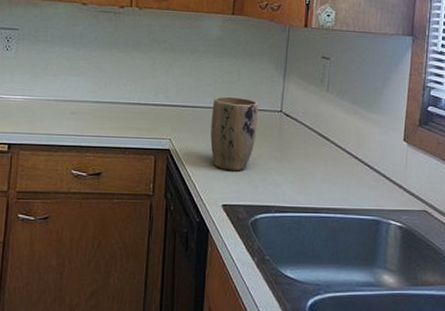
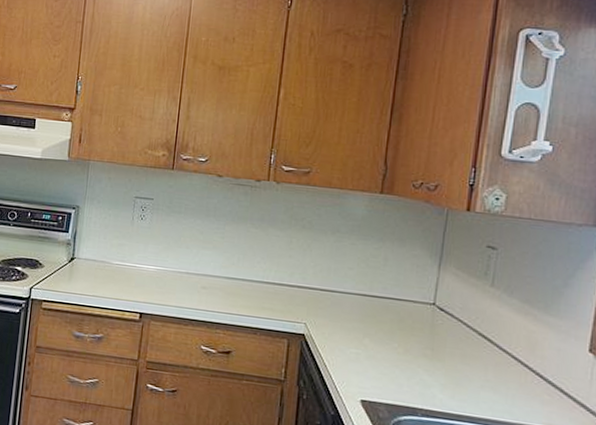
plant pot: present [210,96,259,172] -> none [350,282,408,366]

